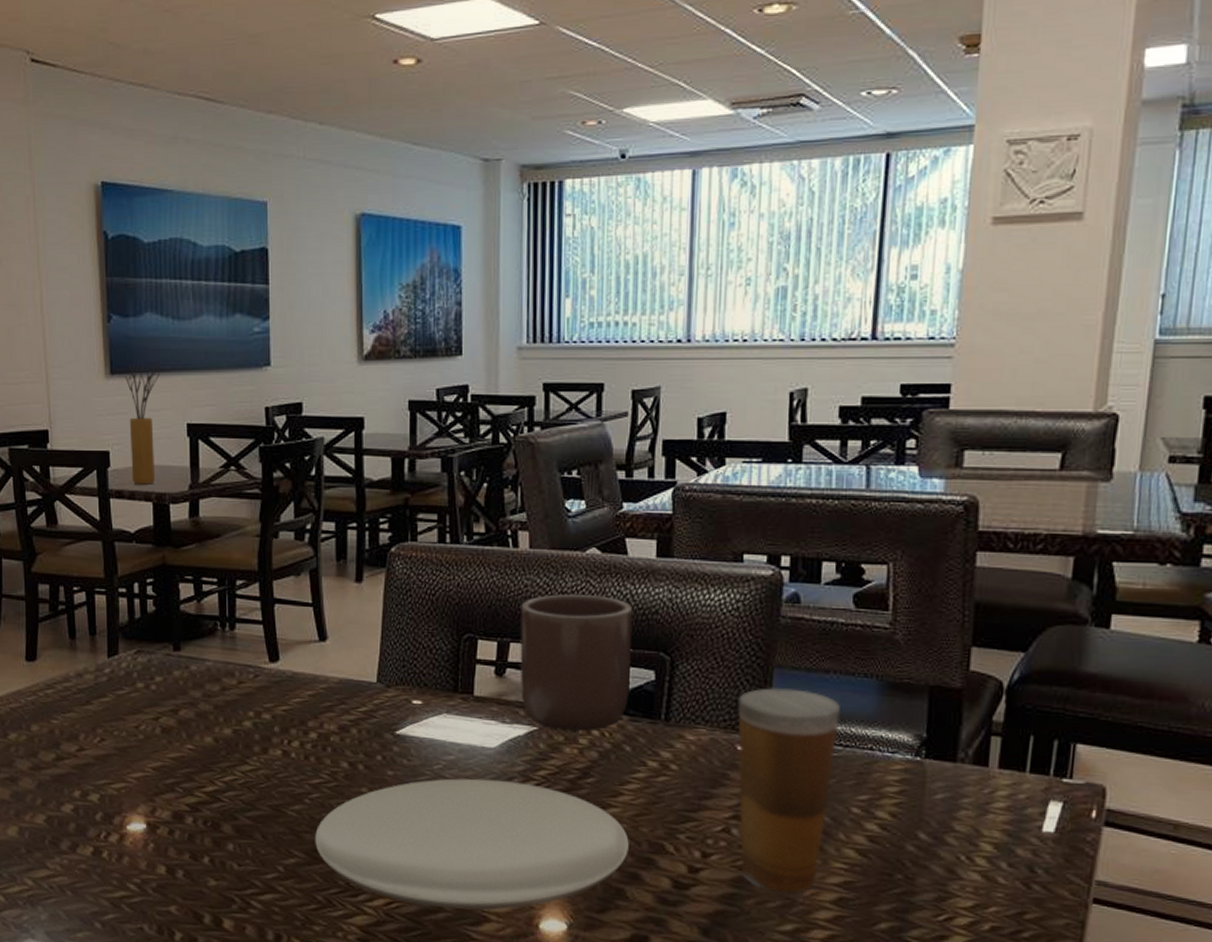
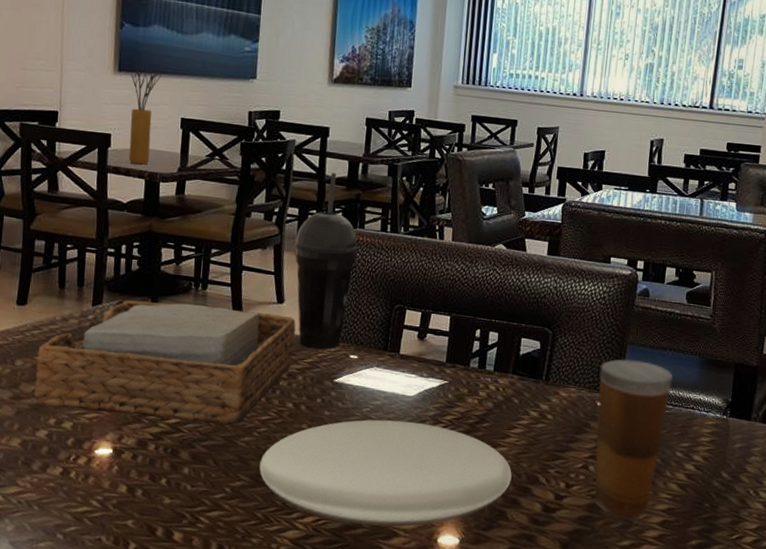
napkin holder: none [53,647,345,792] -> present [34,300,296,426]
beverage cup: none [332,474,413,696] -> present [293,173,359,350]
mug: present [520,594,634,732] -> none [436,278,528,386]

